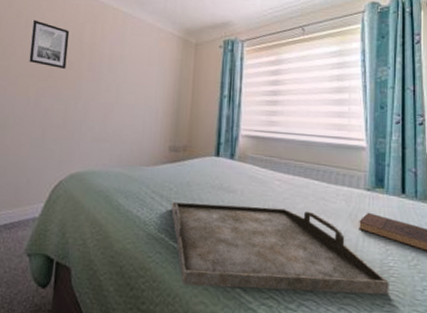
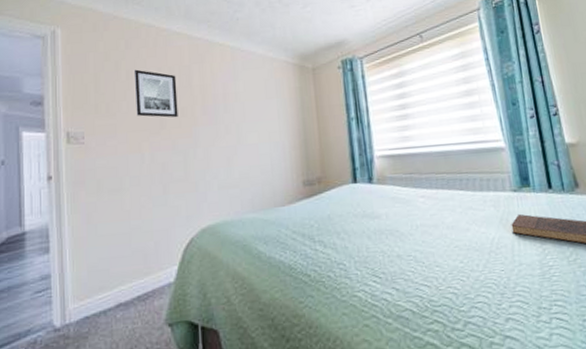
serving tray: present [171,202,389,295] -> none [316,223,554,325]

